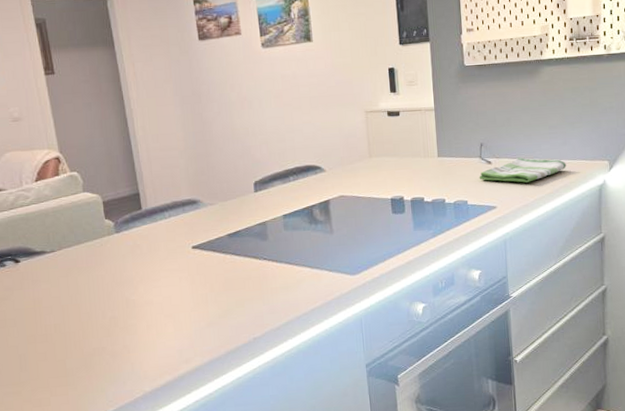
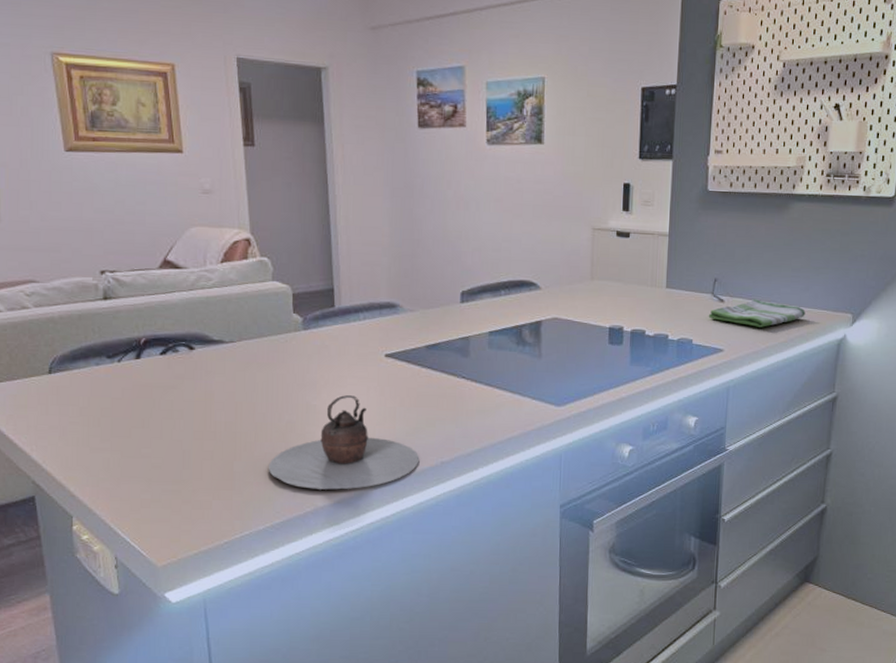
teapot: none [97,287,234,377] -> present [268,395,420,490]

